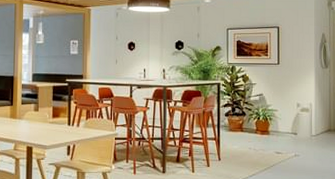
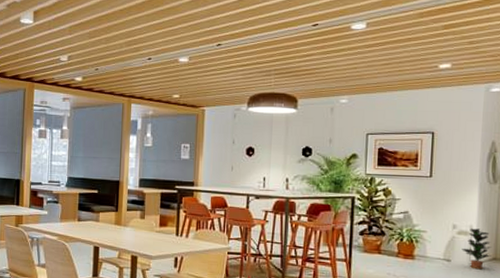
potted plant: none [305,106,327,140] -> present [461,228,492,270]

